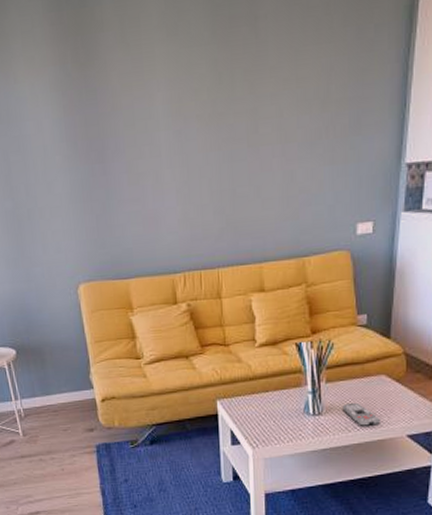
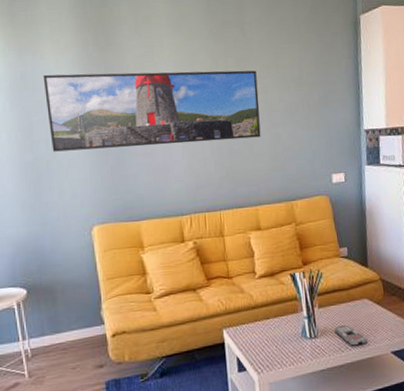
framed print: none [18,86,272,199] -> present [43,70,261,152]

